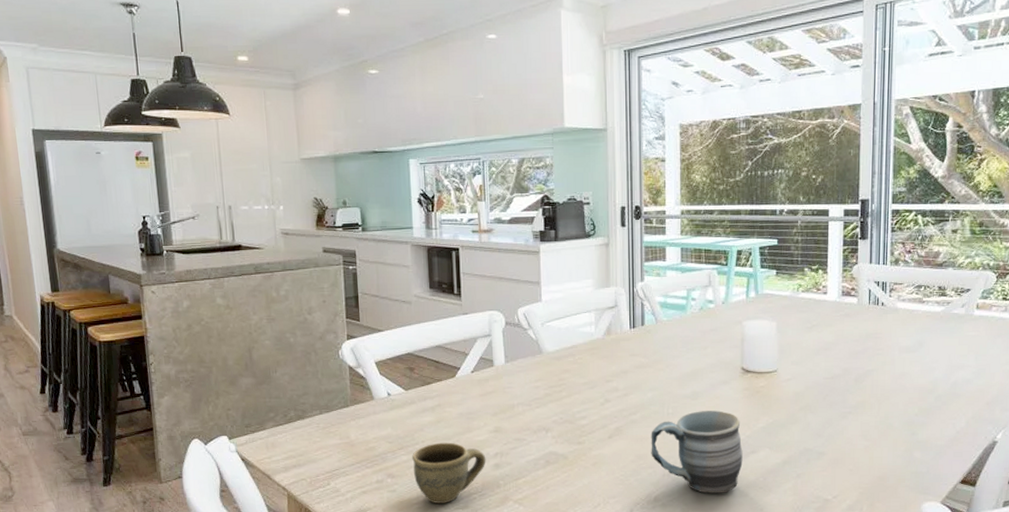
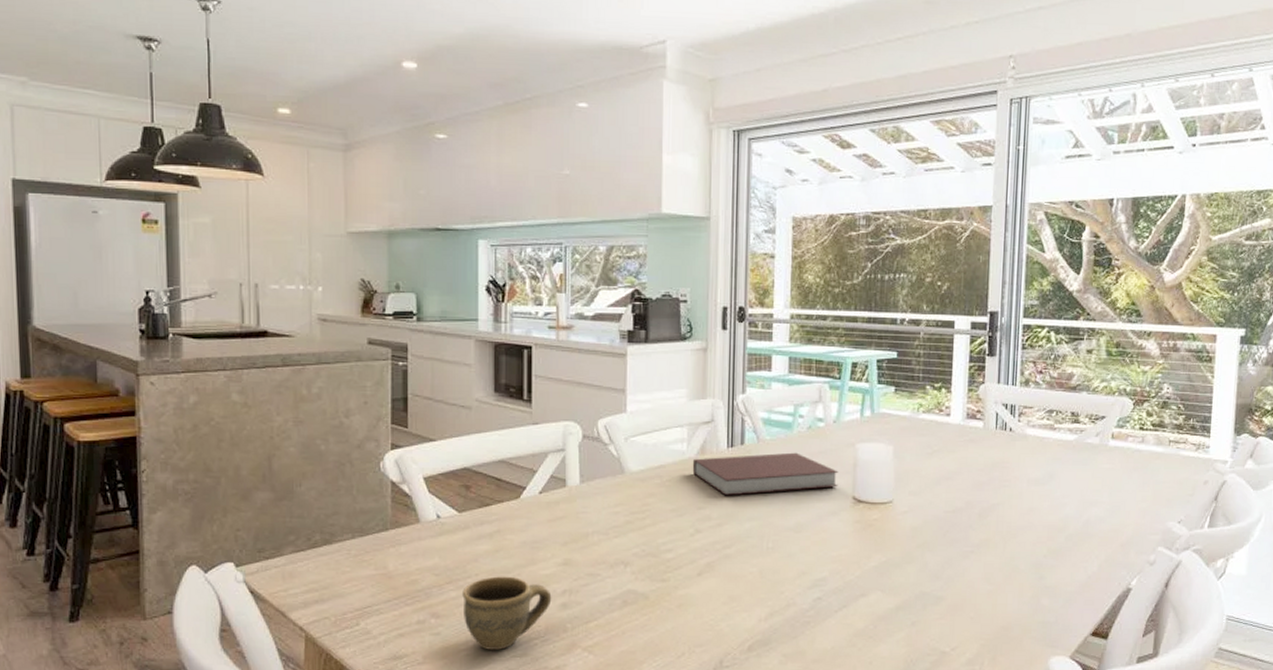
notebook: none [600,331,728,370] -> present [692,452,839,496]
mug: present [651,411,743,494] -> none [746,546,851,643]

